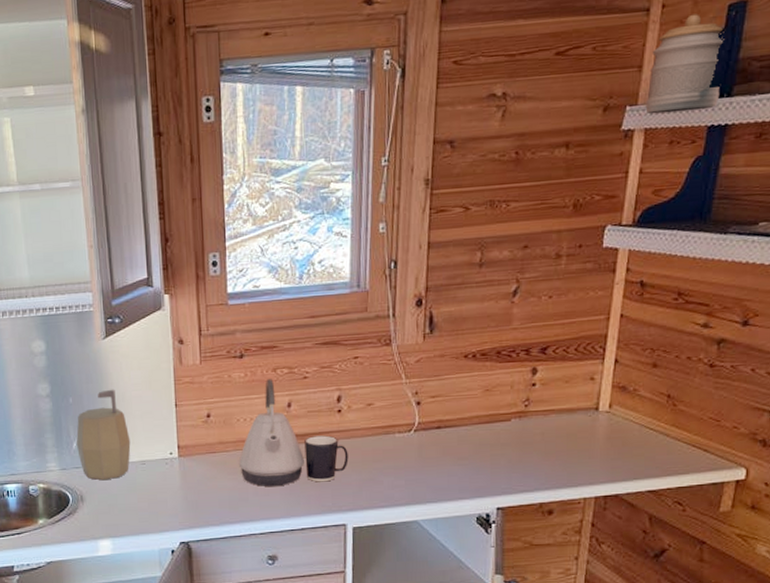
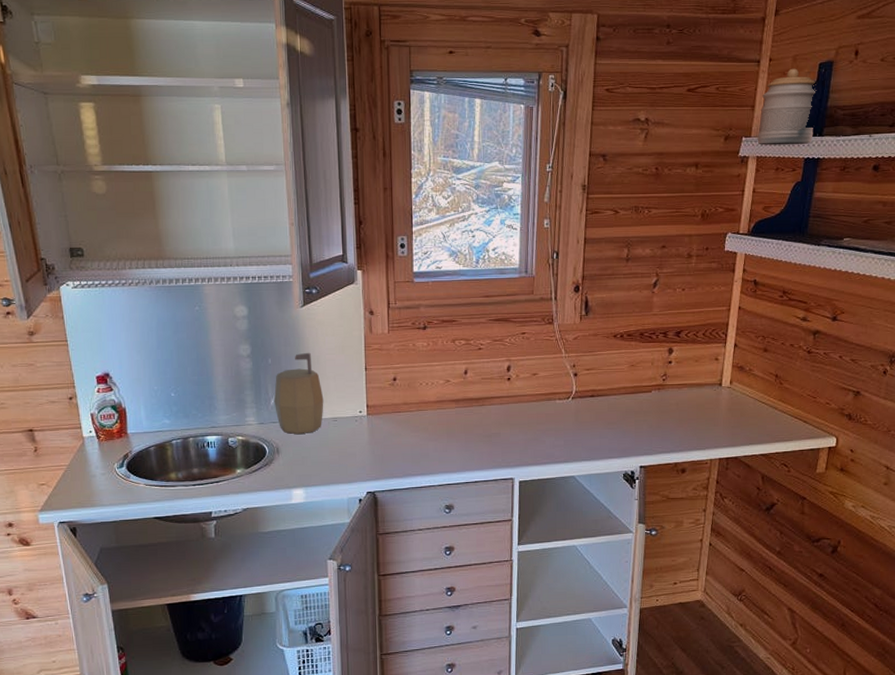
kettle: present [238,379,304,487] -> none [420,349,478,444]
mug: present [303,435,349,482] -> none [478,400,516,441]

